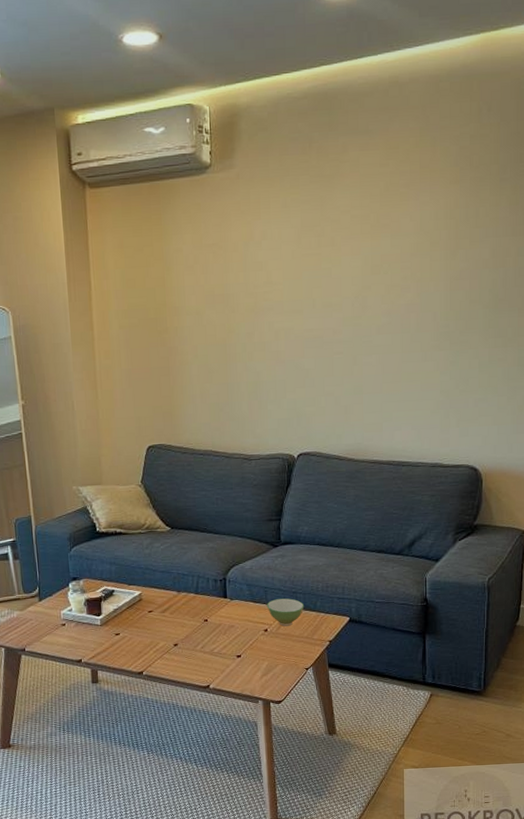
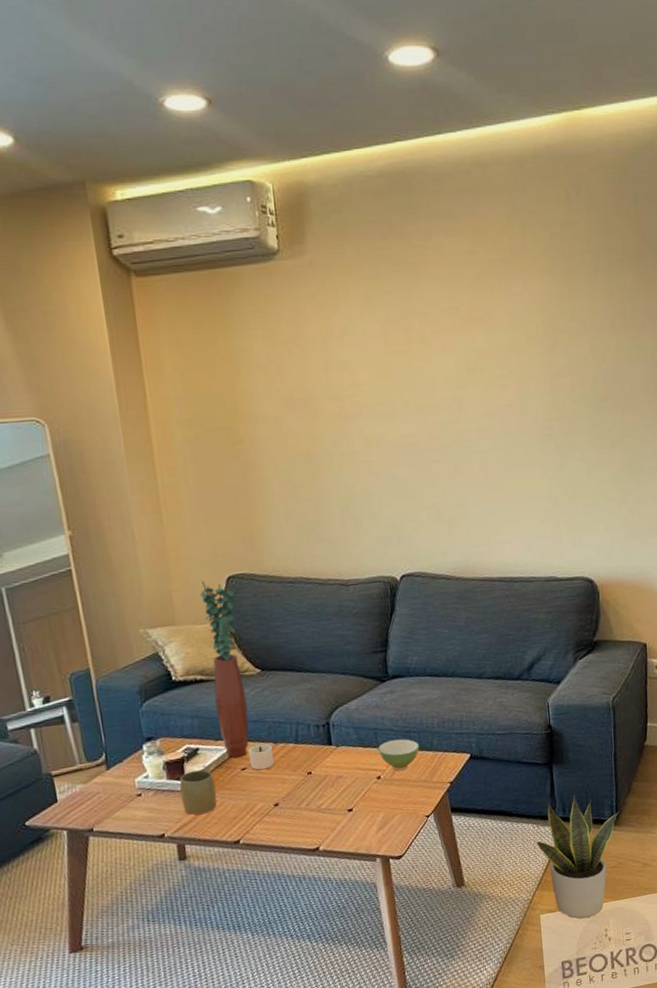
mug: none [96,609,127,647] -> present [179,770,217,816]
vase: none [124,448,158,602] -> present [200,580,249,758]
candle: none [155,591,177,614] -> present [248,743,275,771]
potted plant: none [406,664,487,778] -> present [537,795,619,919]

